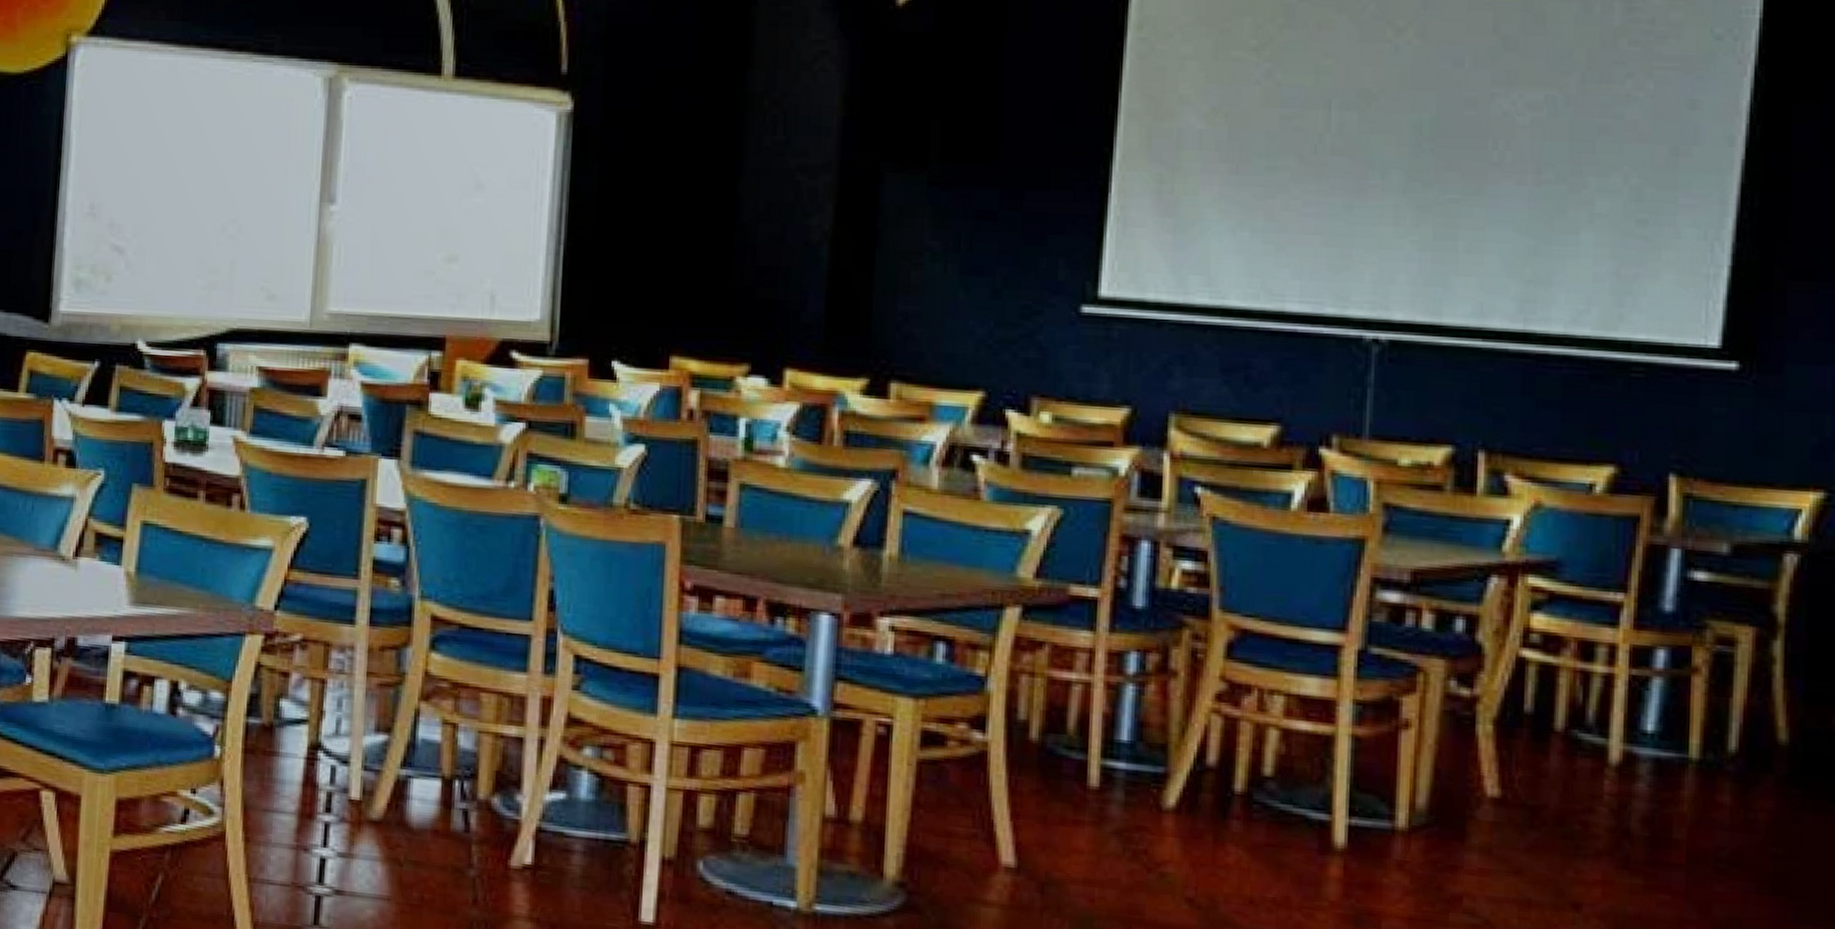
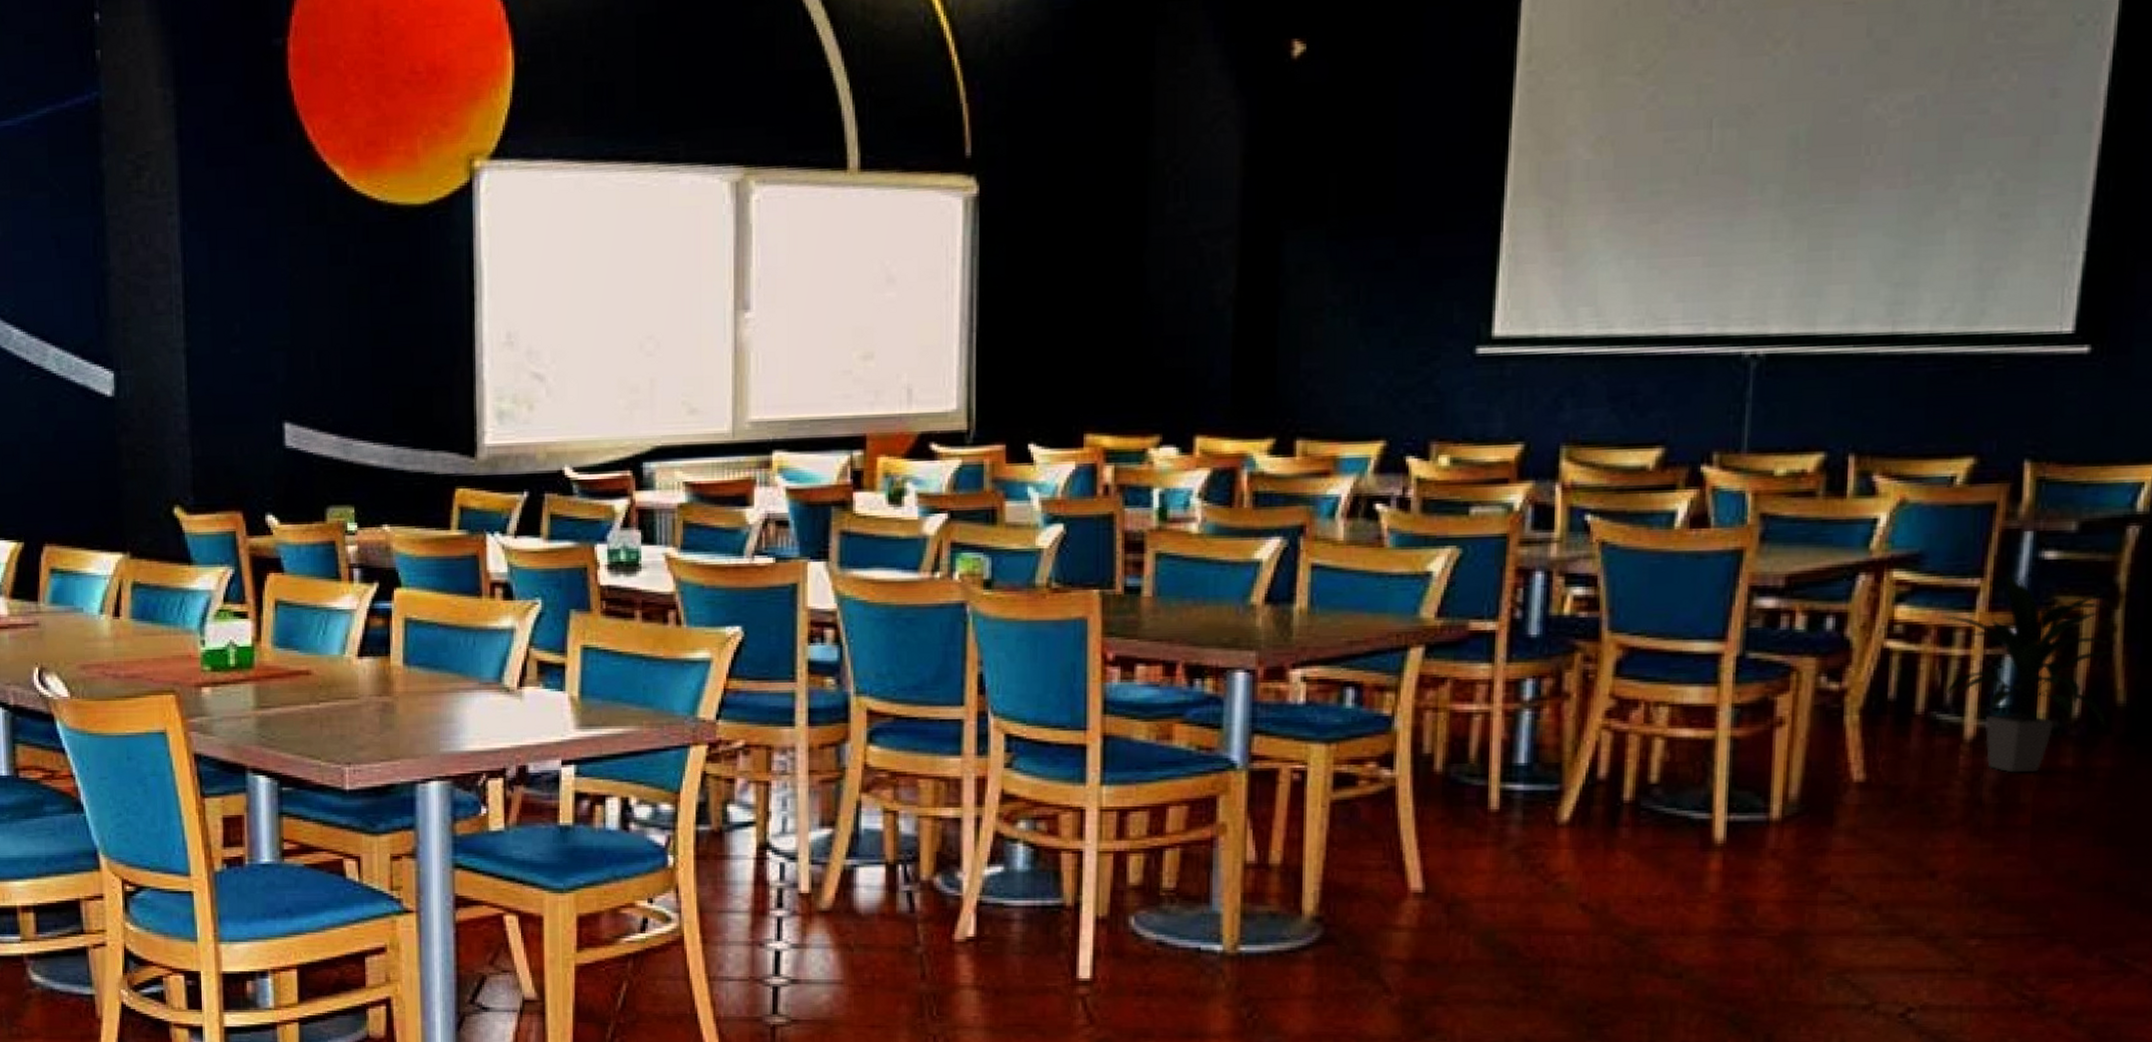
indoor plant: none [1580,591,1775,806] -> present [1939,573,2115,773]

